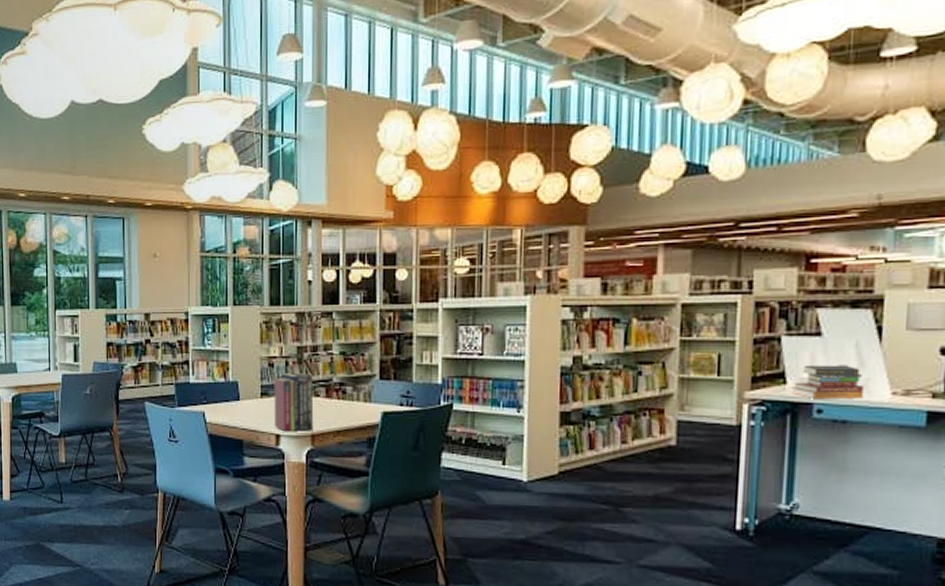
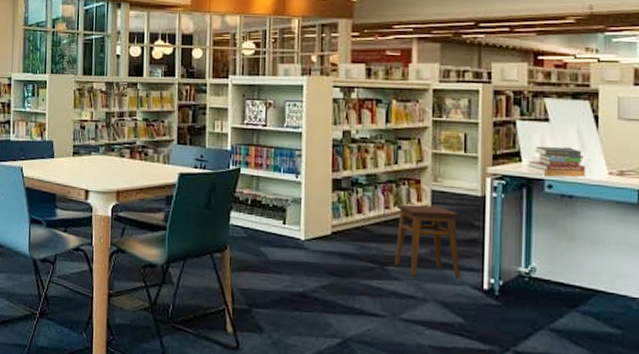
books: present [273,372,314,432] -> none [84,135,119,188]
stool: none [632,437,710,519] -> present [395,204,460,279]

